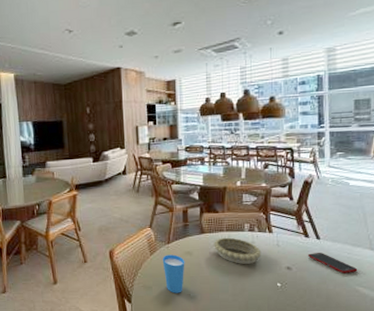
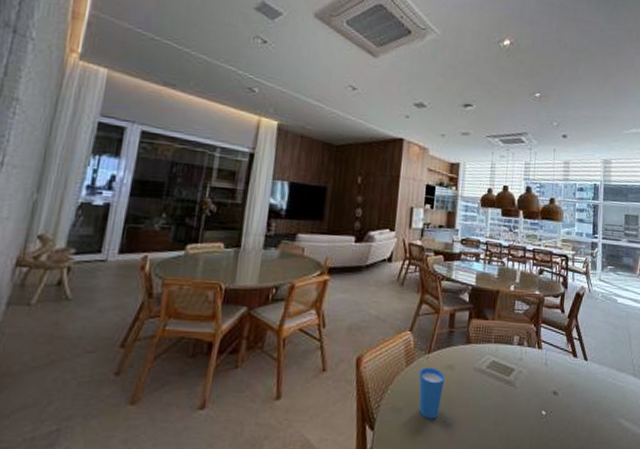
decorative bowl: present [214,237,262,265] -> none [479,350,529,386]
cell phone: present [307,253,358,274] -> none [574,376,622,402]

